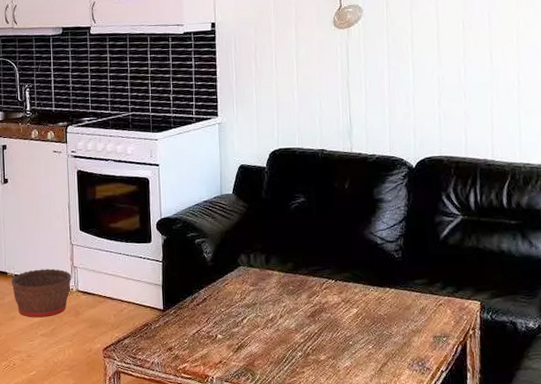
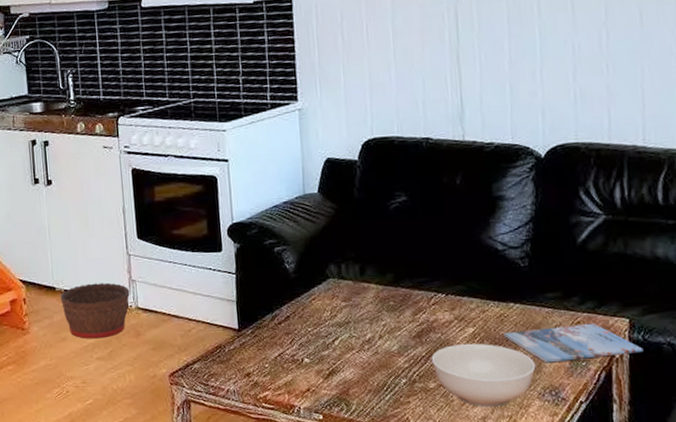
bowl: none [322,321,407,376] -> present [431,343,536,407]
magazine: none [381,305,491,339] -> present [503,323,644,363]

